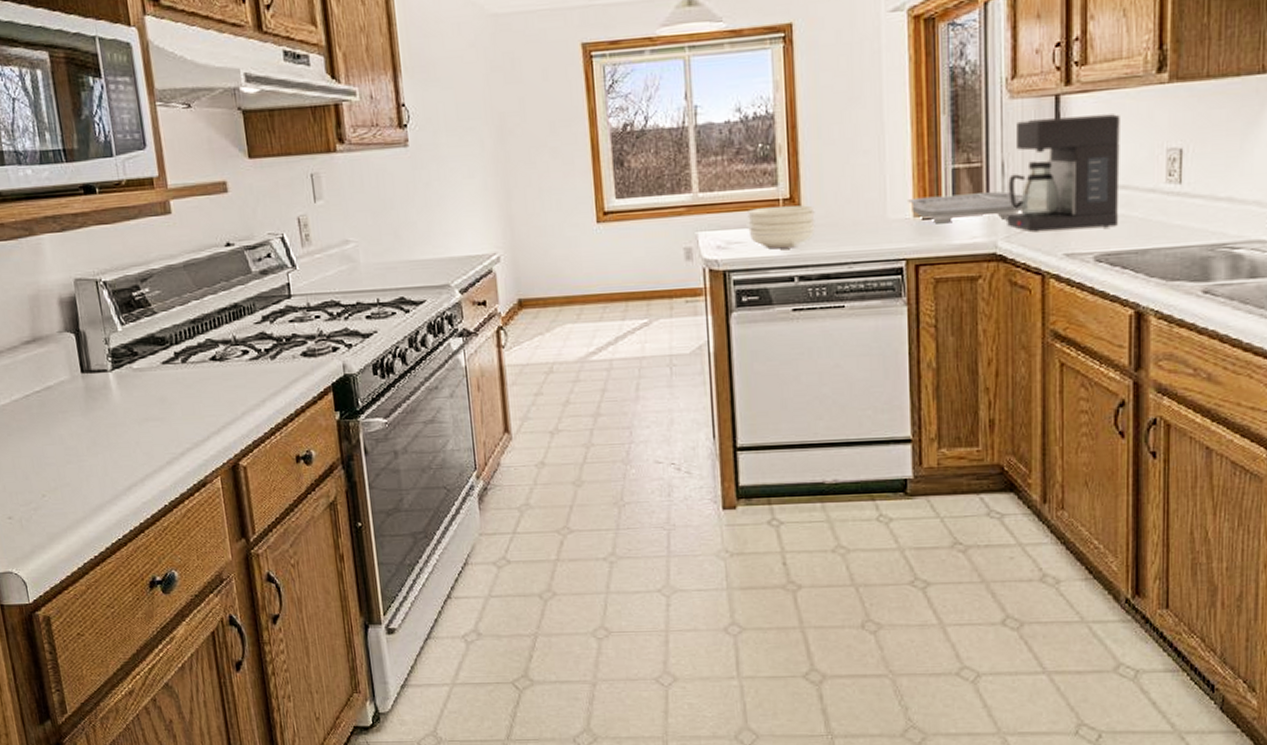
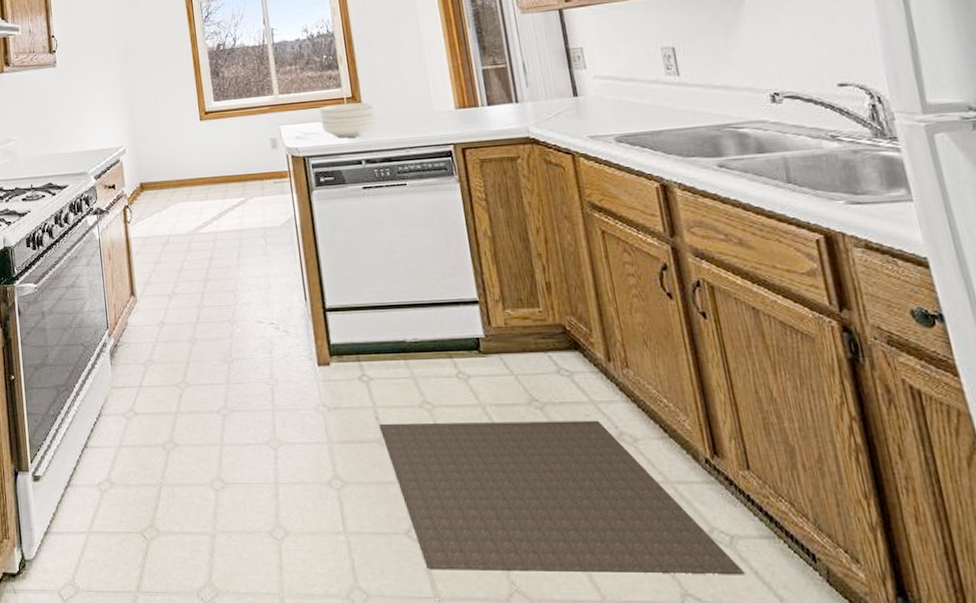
doormat: none [785,562,1144,709] -> present [379,420,746,574]
dish rack: present [906,191,1022,224] -> none [448,86,546,114]
coffee maker: present [1007,114,1120,233] -> none [530,22,632,119]

